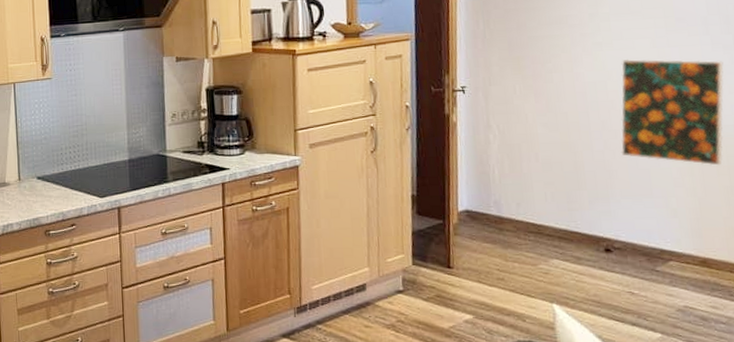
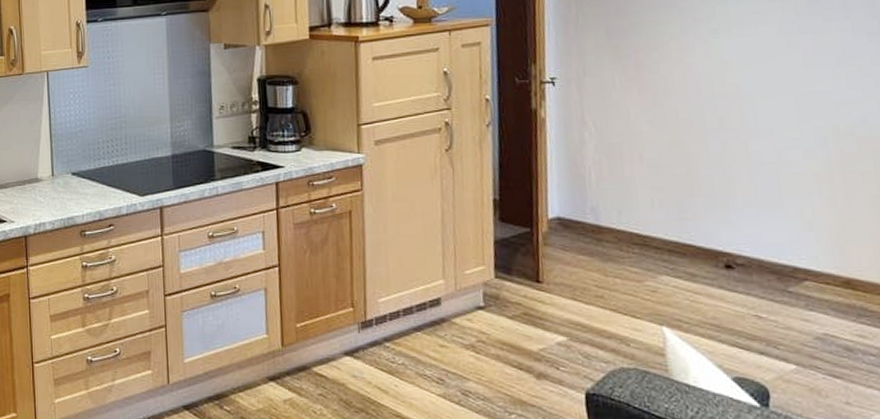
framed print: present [621,58,724,166] -> none [741,47,869,171]

